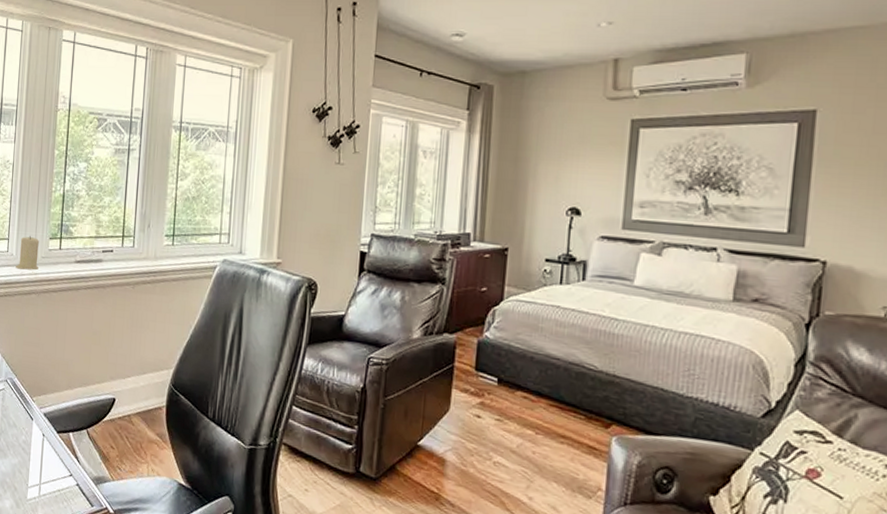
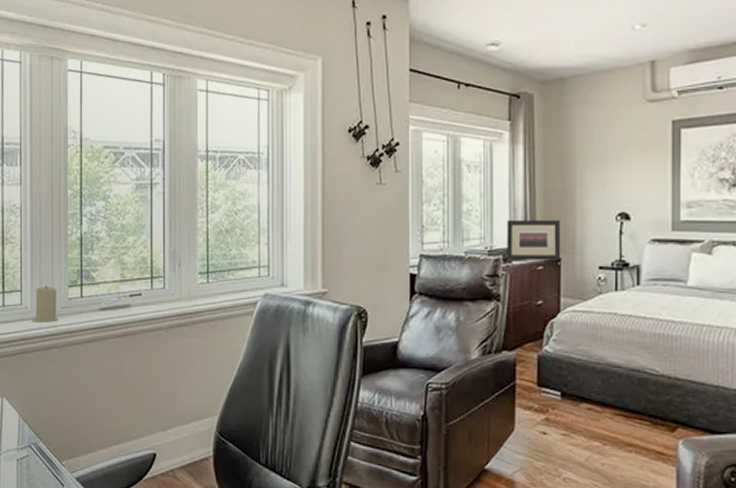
picture frame: none [455,206,510,250] -> present [507,219,561,260]

